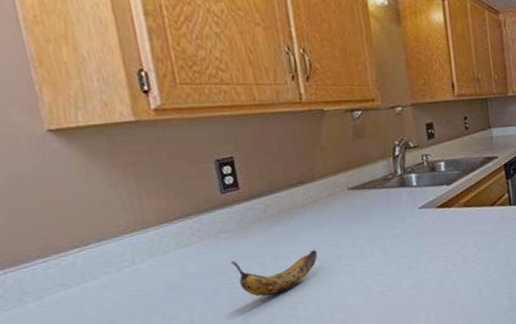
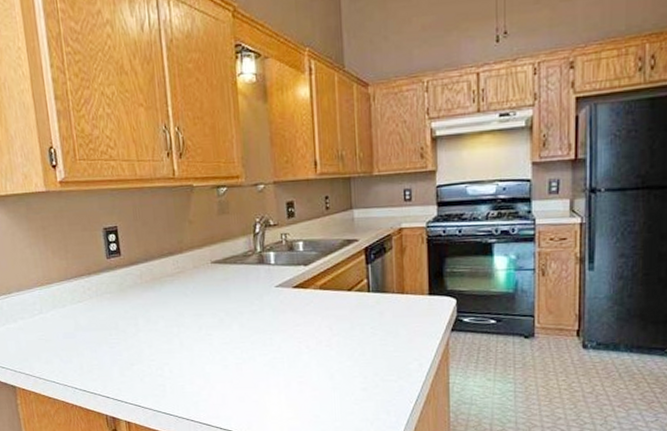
banana: present [230,250,318,297] -> none [111,317,183,355]

